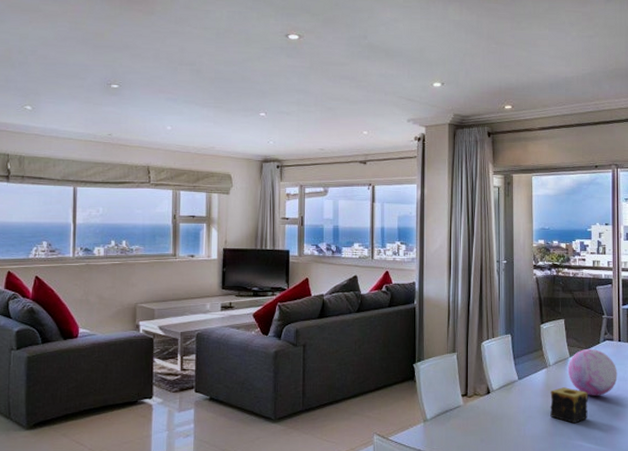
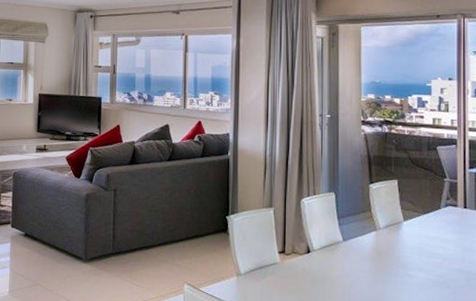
candle: present [550,387,588,423] -> none [380,253,425,293]
decorative orb: present [567,348,617,396] -> none [401,213,462,266]

